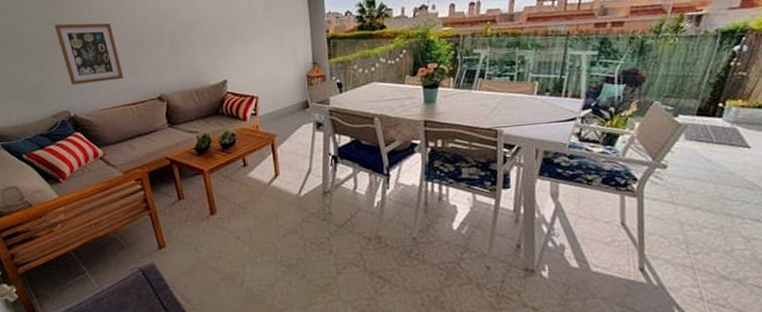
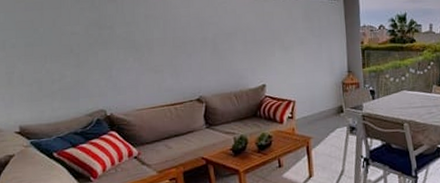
wall art: present [54,22,124,85] -> none [96,25,164,85]

